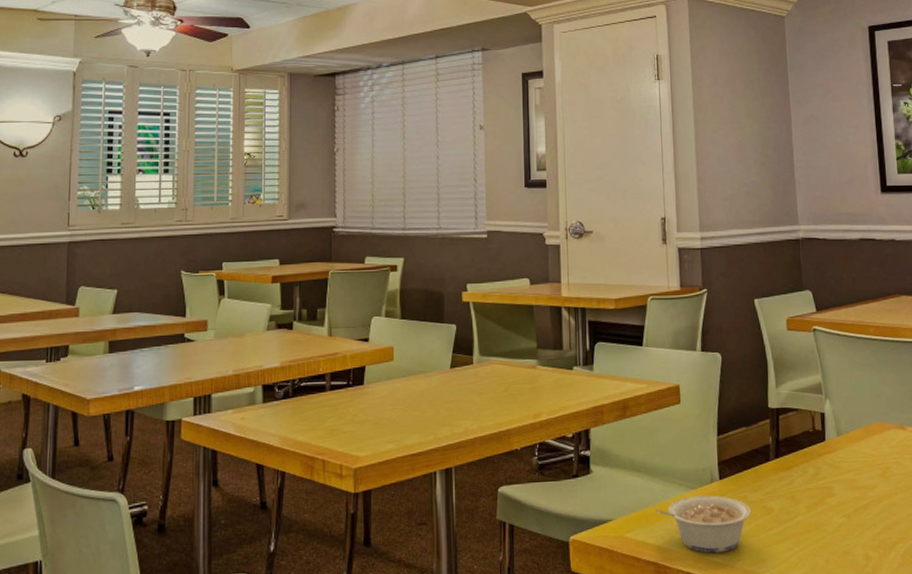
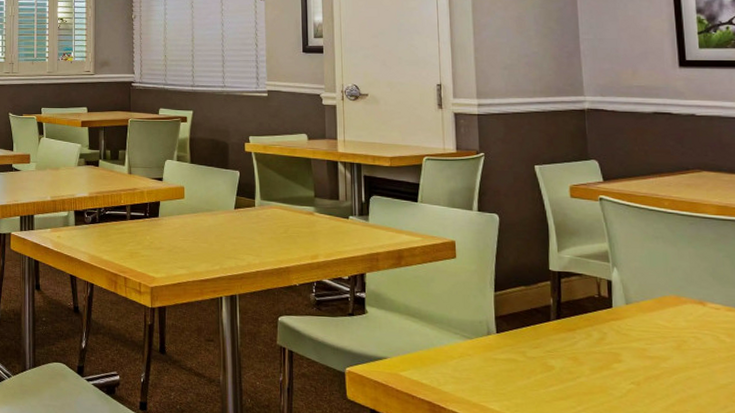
legume: present [655,495,751,554] -> none [430,345,530,402]

